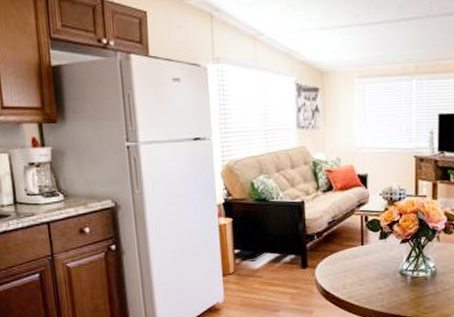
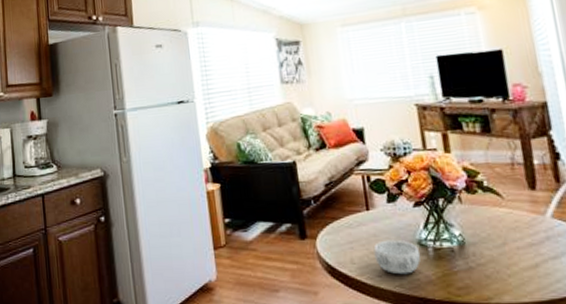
decorative bowl: none [363,269,400,298] -> present [373,239,421,275]

